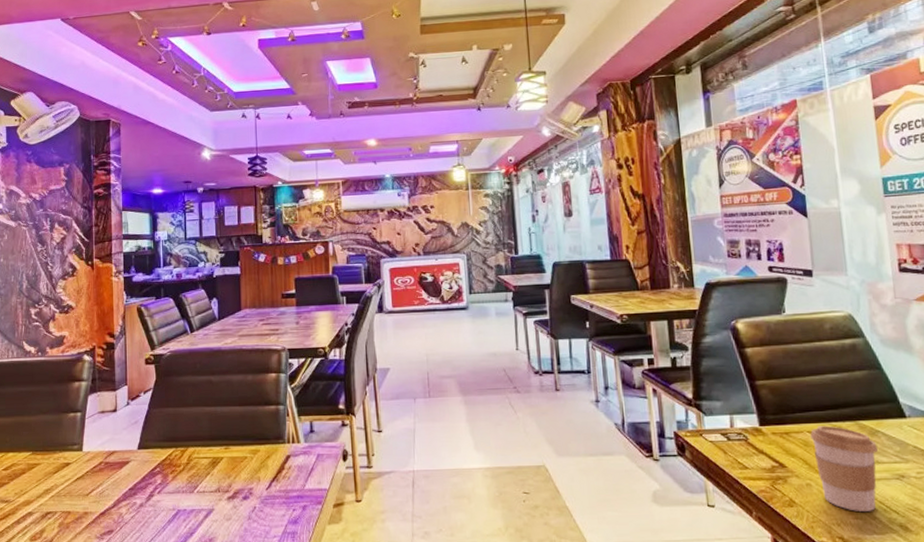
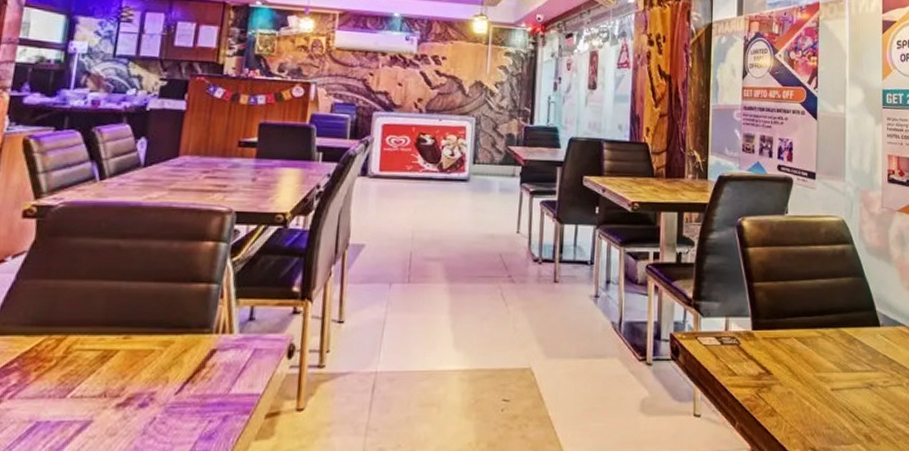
coffee cup: present [810,425,878,511] -> none [797,332,853,421]

